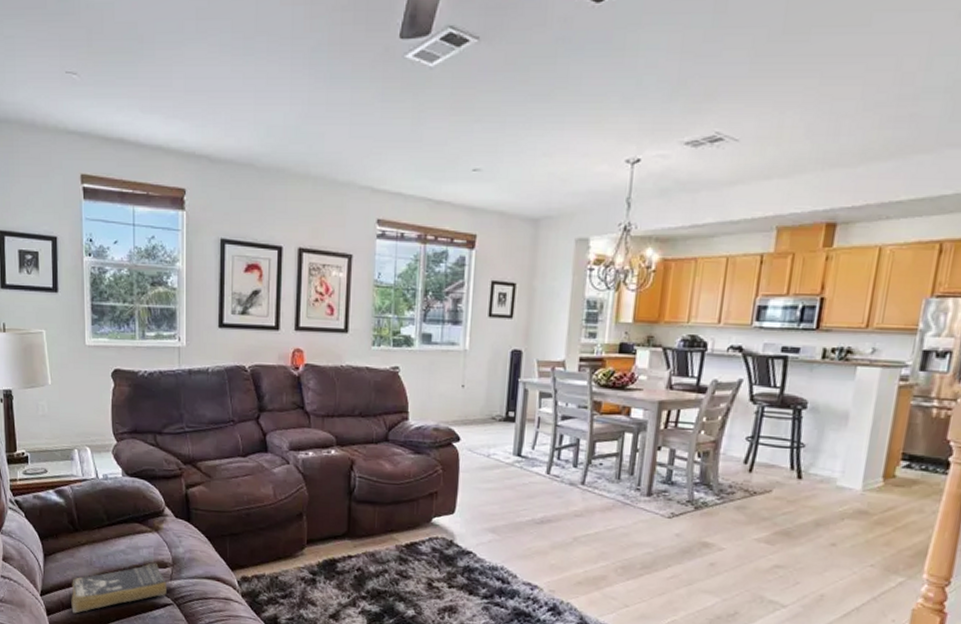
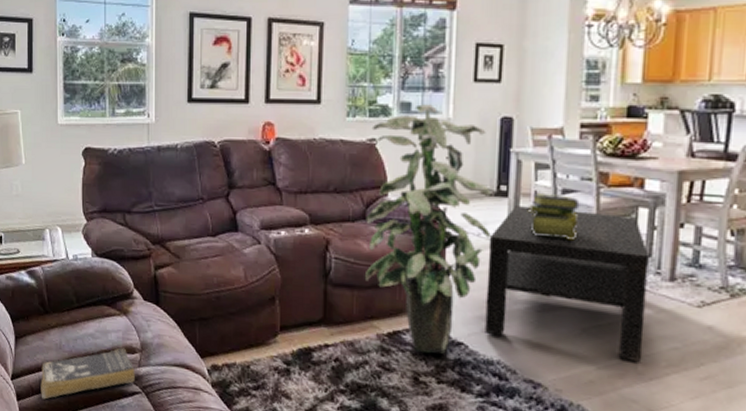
indoor plant: none [385,336,500,562] -> present [364,104,491,354]
coffee table: none [491,430,632,565] -> present [485,206,649,362]
stack of books: none [531,419,576,460] -> present [527,193,580,239]

